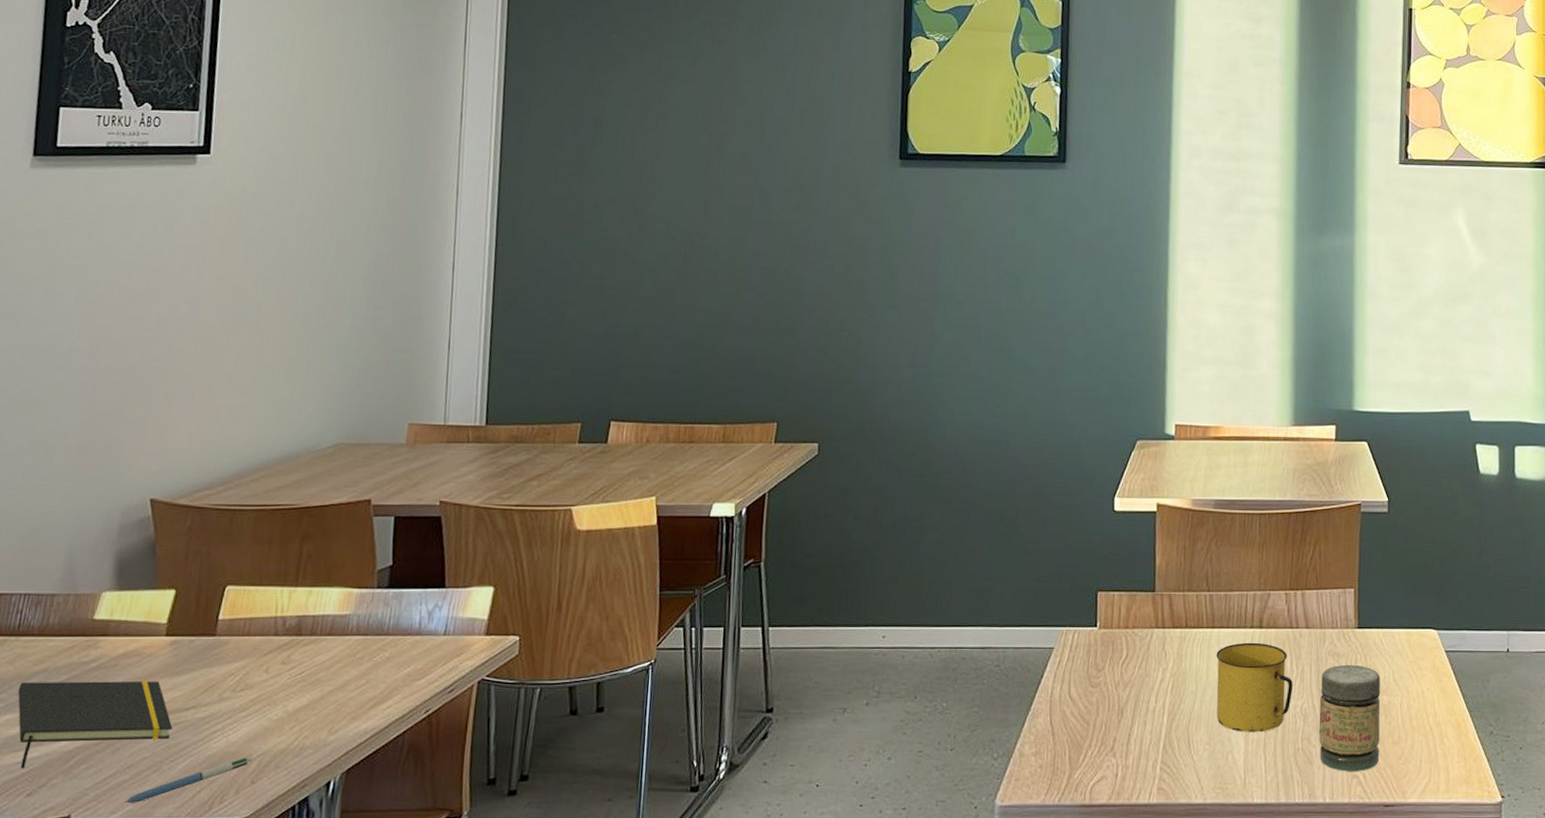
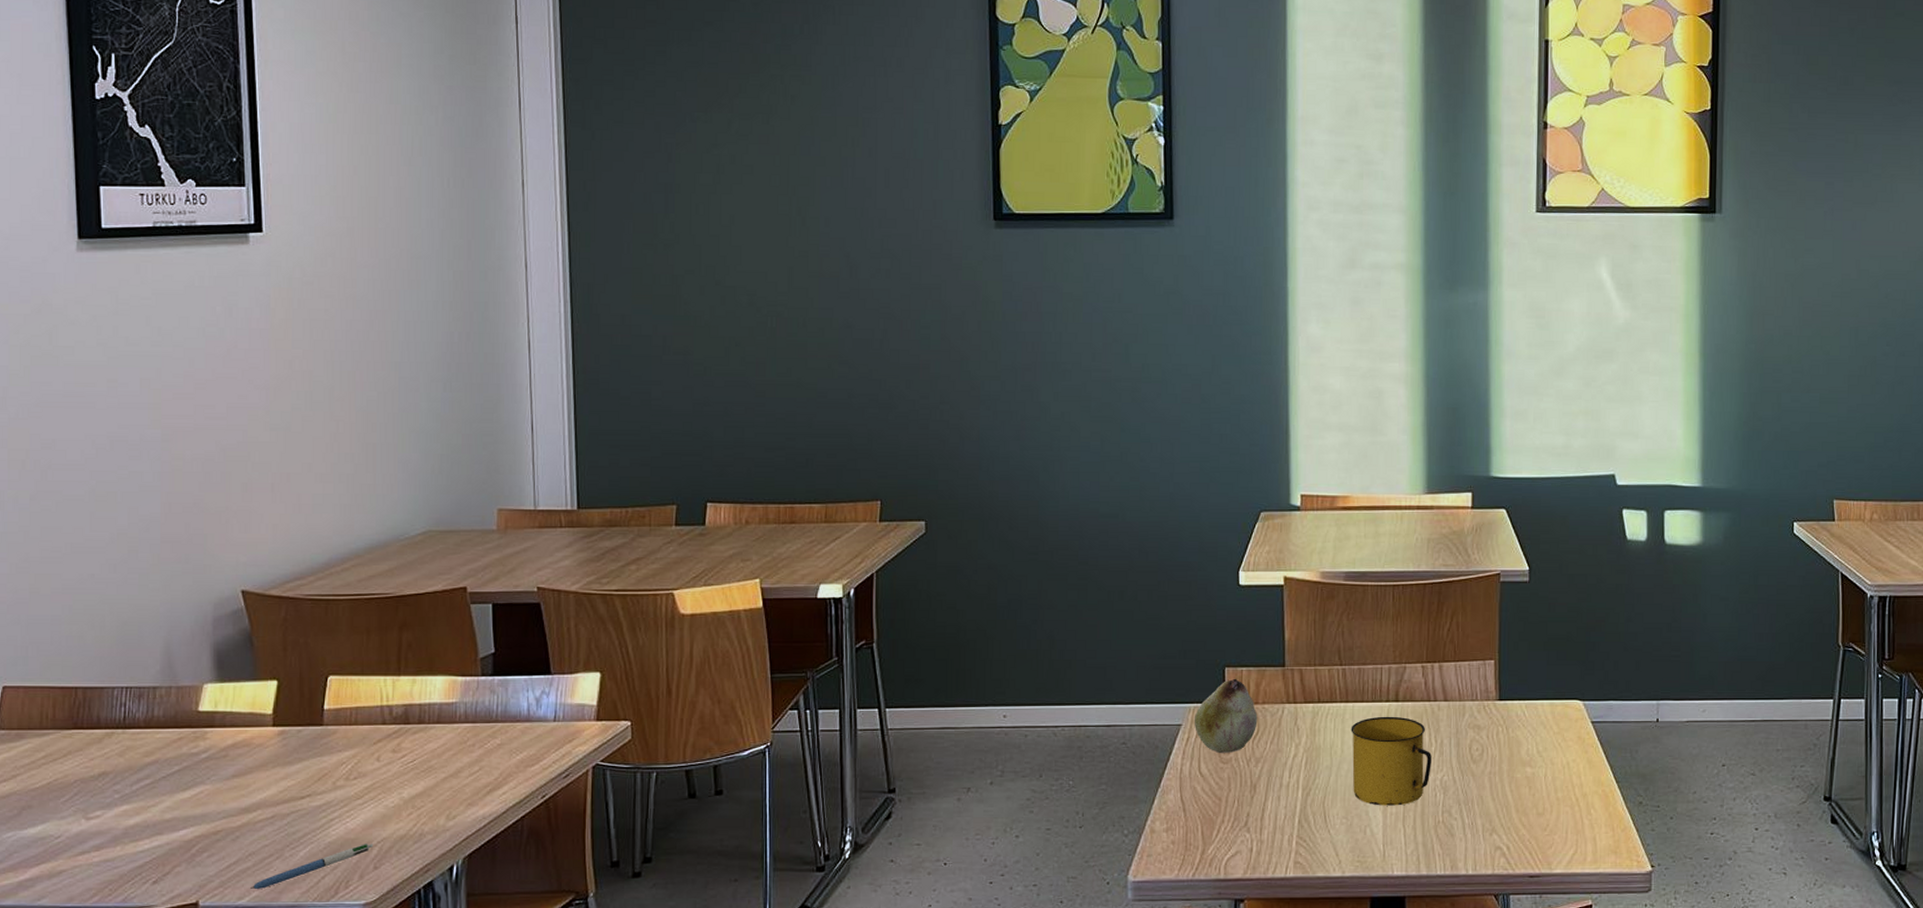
notepad: present [17,680,173,769] -> none [131,770,290,858]
fruit: none [1066,602,1127,678] -> present [1195,678,1258,754]
jar: present [1318,664,1381,771] -> none [1459,737,1524,843]

